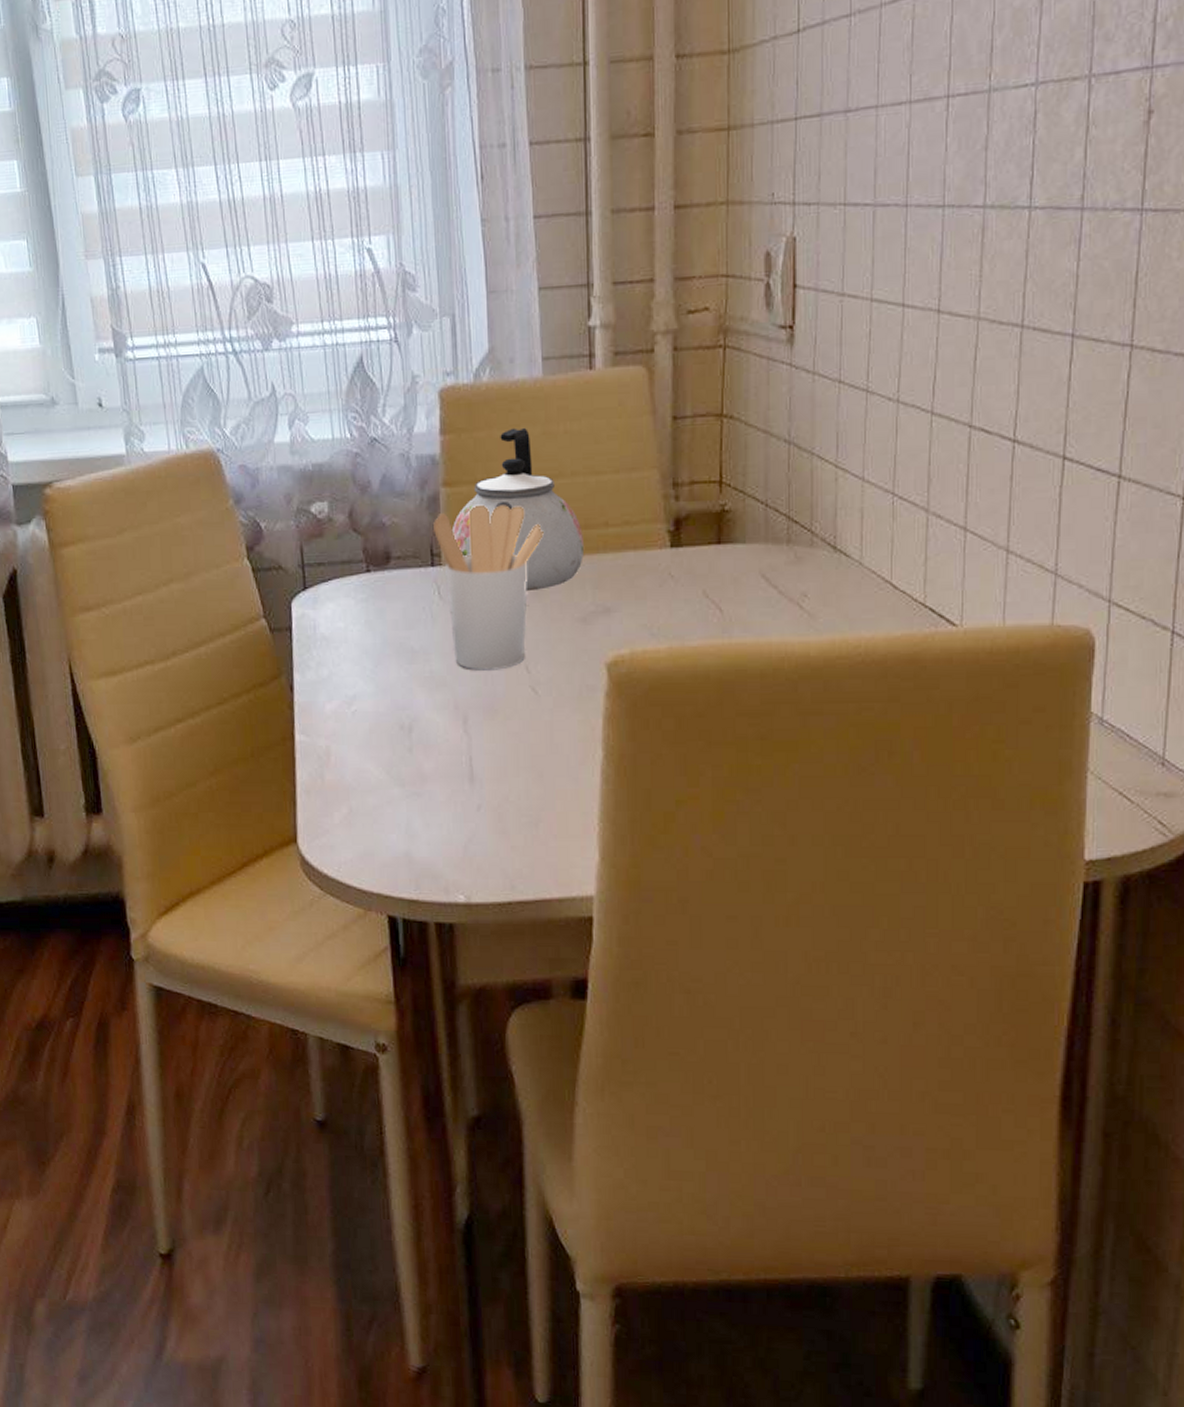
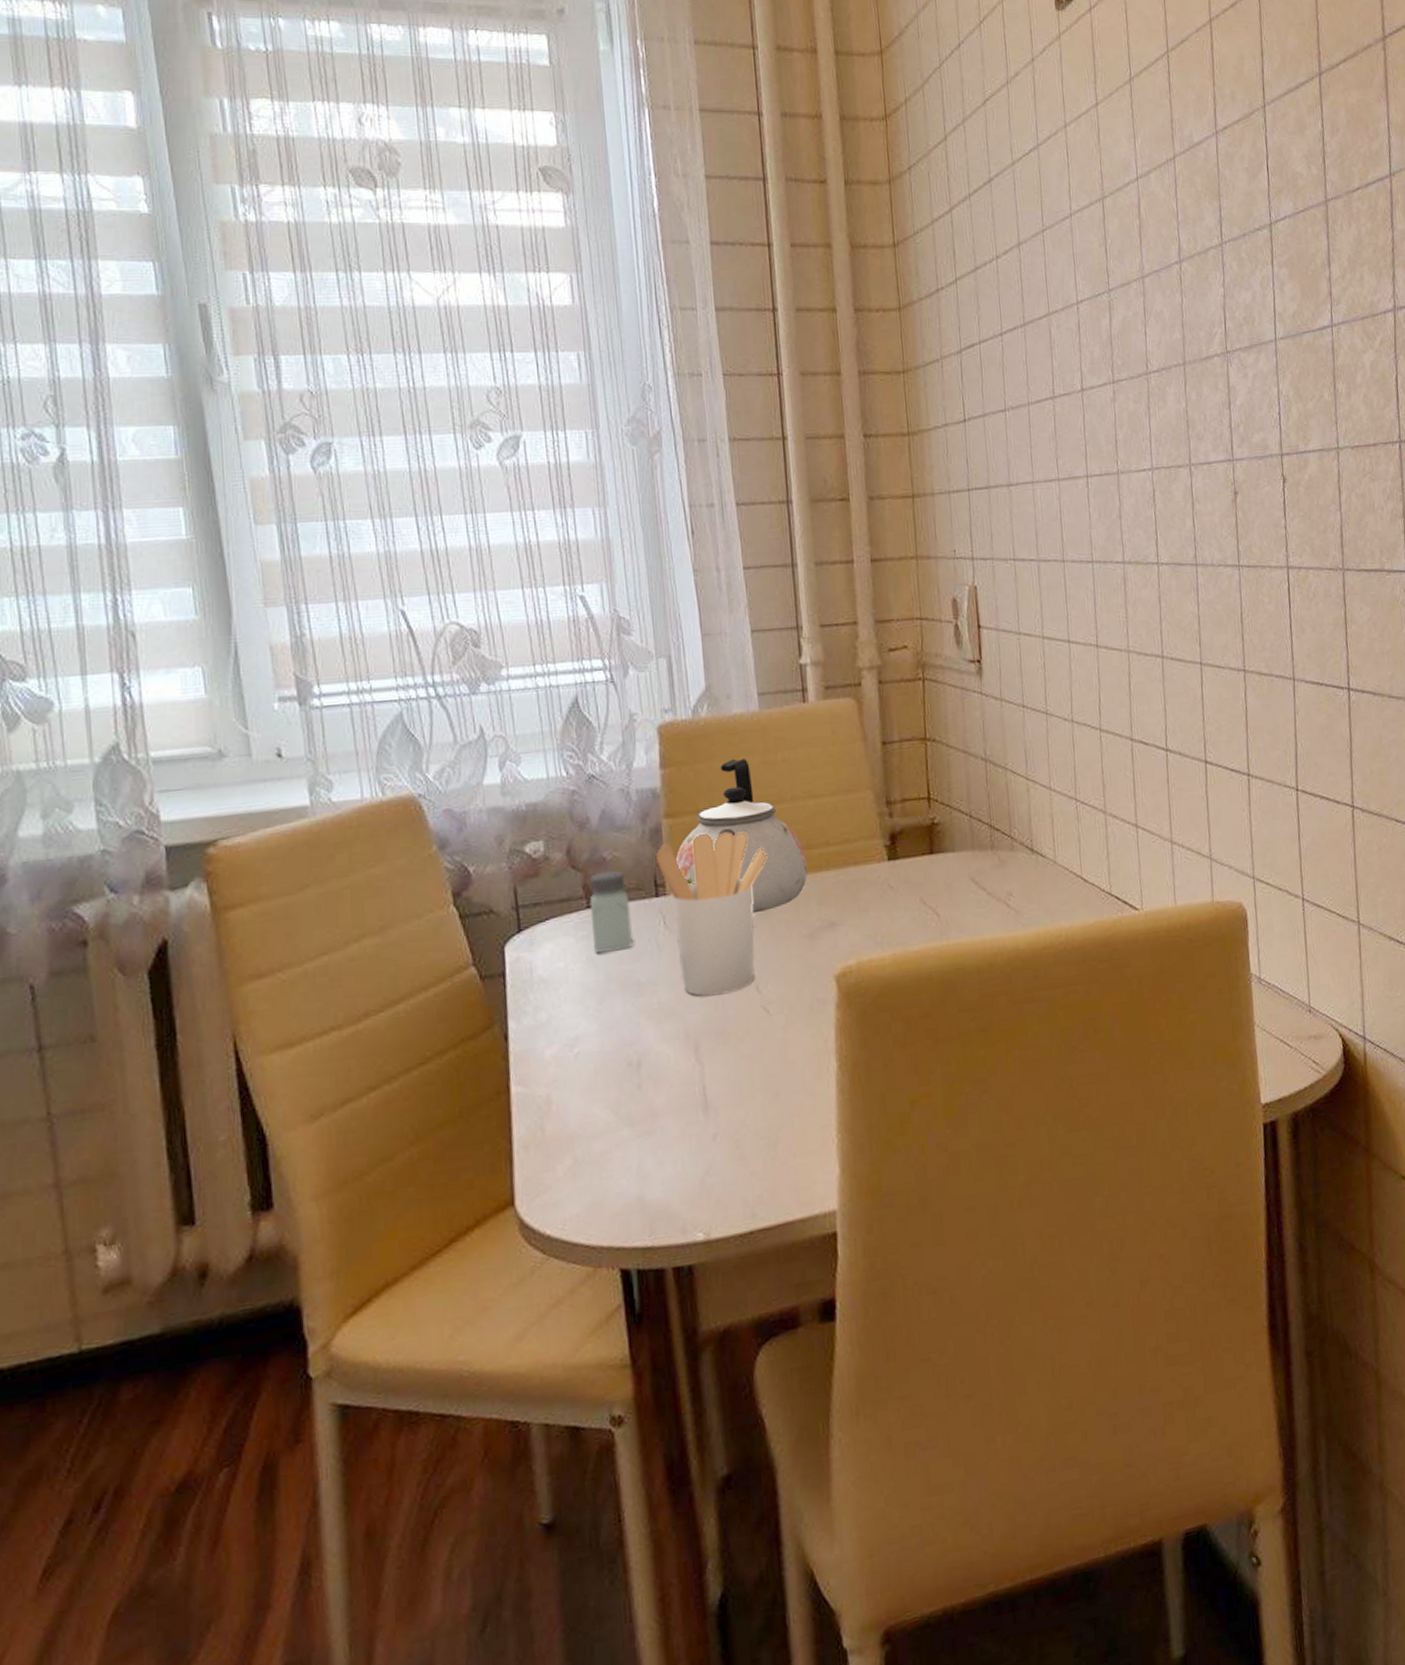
saltshaker: none [369,536,409,617] -> present [589,870,634,953]

